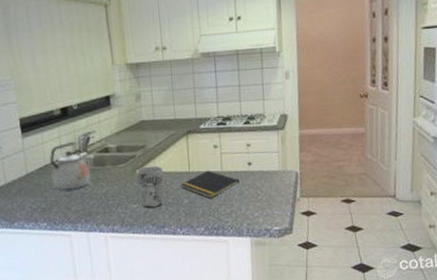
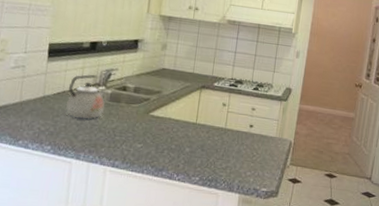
cup: present [135,165,164,208] -> none [146,110,173,151]
notepad: present [180,170,240,198] -> none [185,125,239,151]

